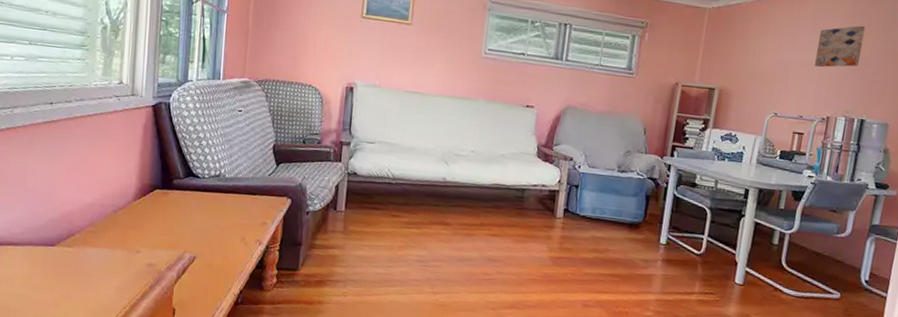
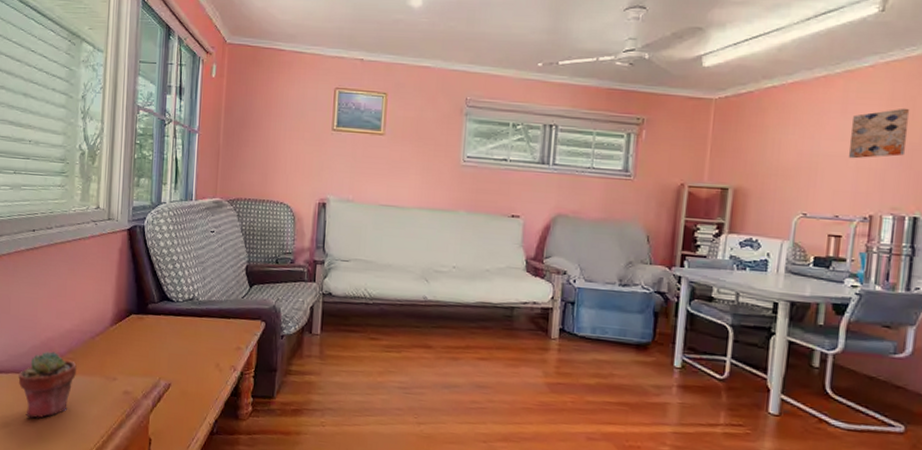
potted succulent: none [35,224,98,290] -> present [18,351,77,418]

